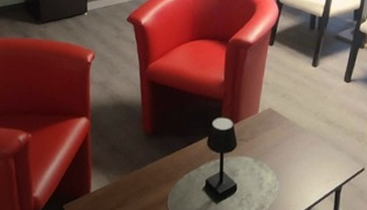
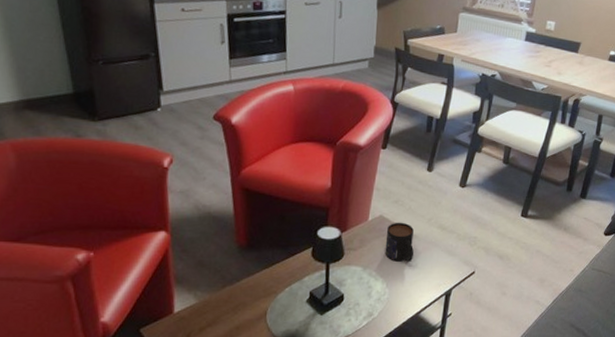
mug: none [274,115,302,156] -> present [385,222,414,263]

